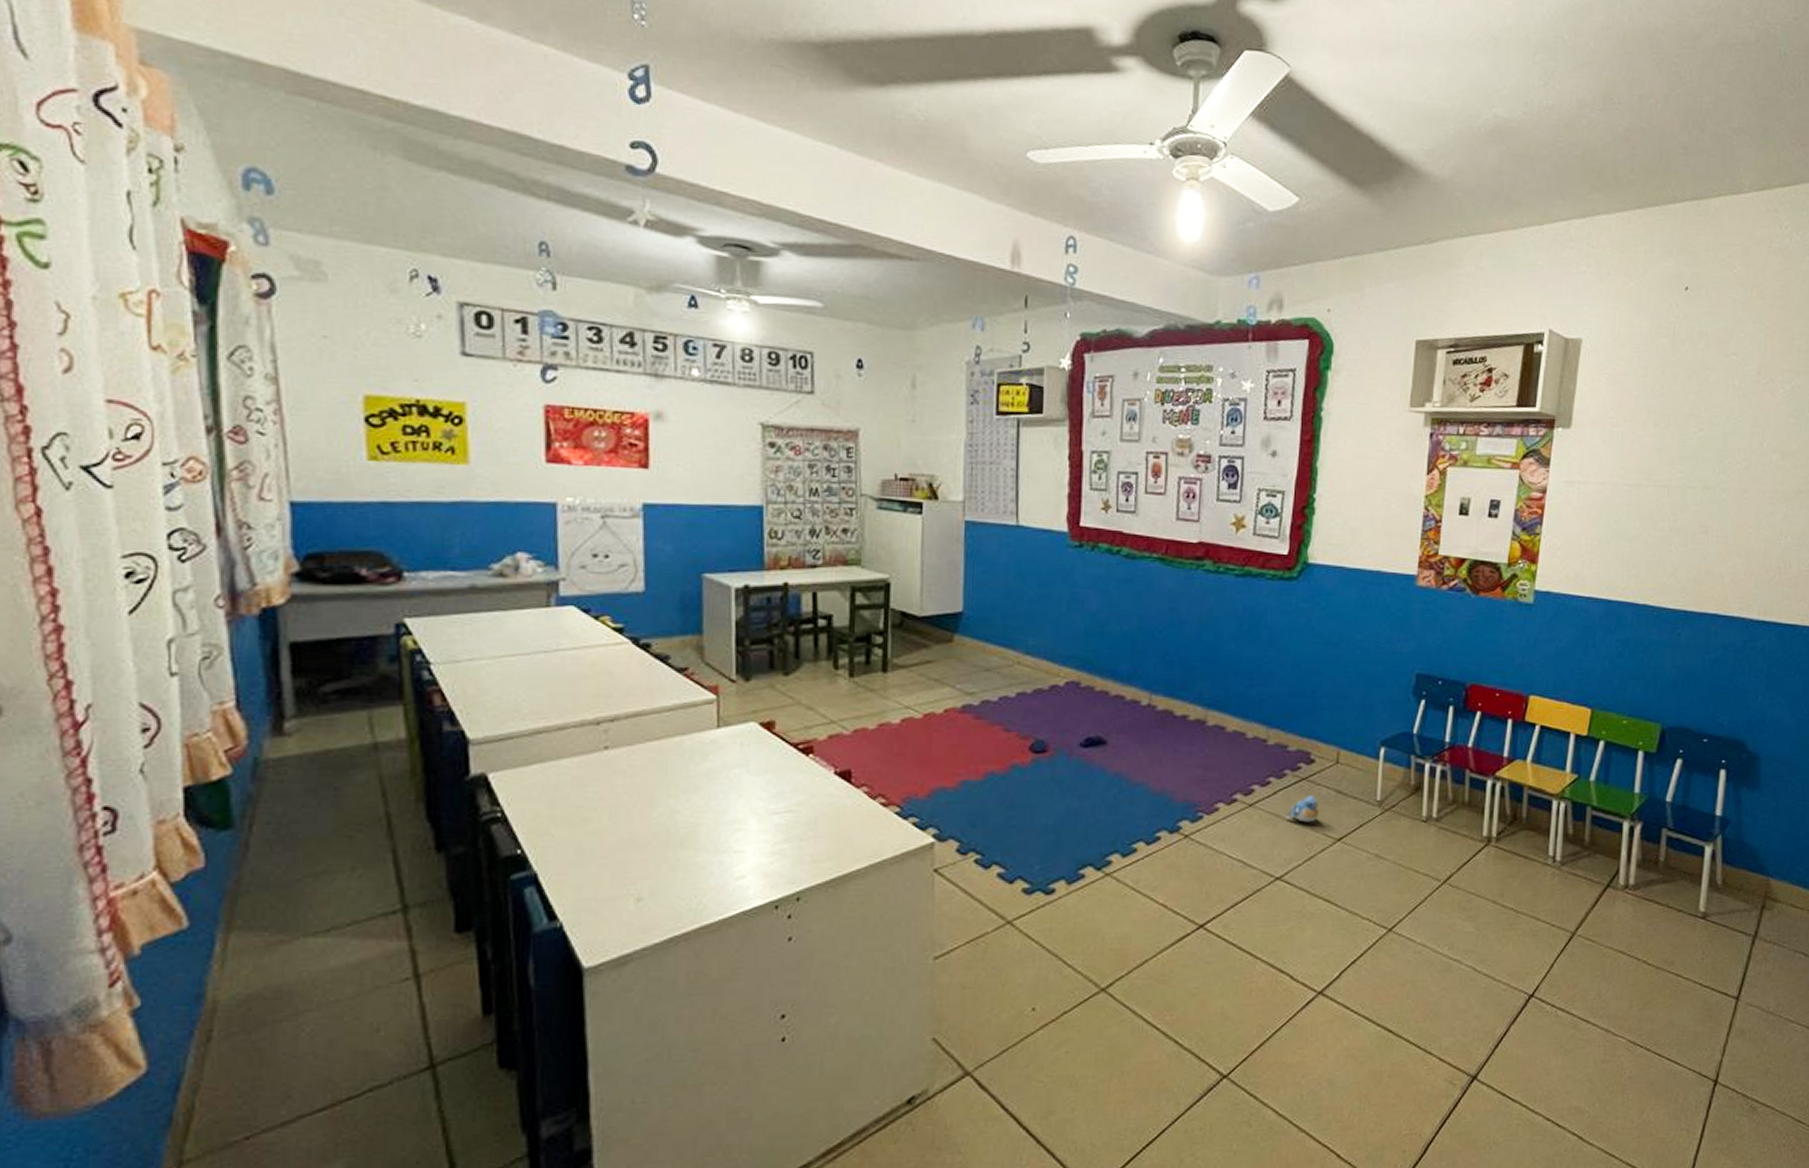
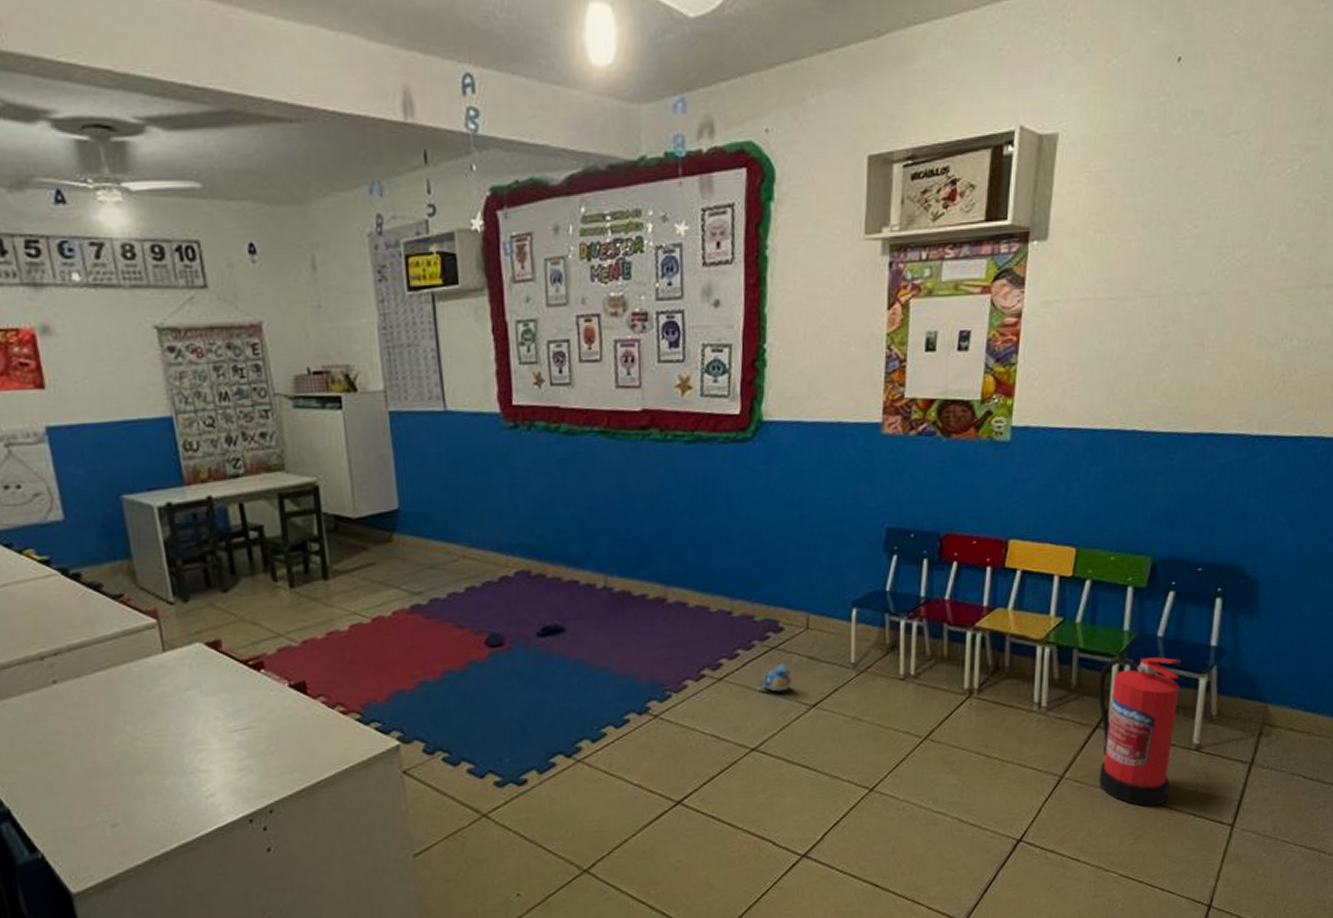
fire extinguisher: none [1609,818,1689,972] -> present [1098,657,1182,807]

